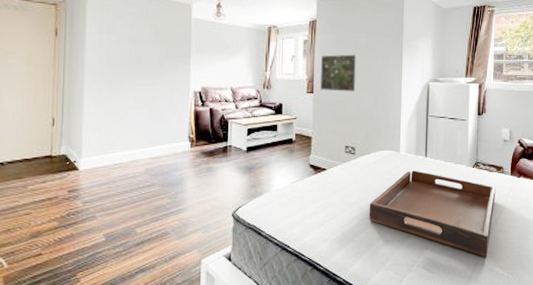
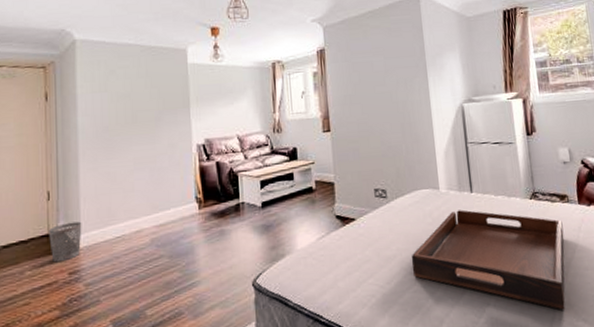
wastebasket: none [52,147,83,181] -> present [49,221,82,263]
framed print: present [321,54,356,92] -> none [335,82,378,128]

